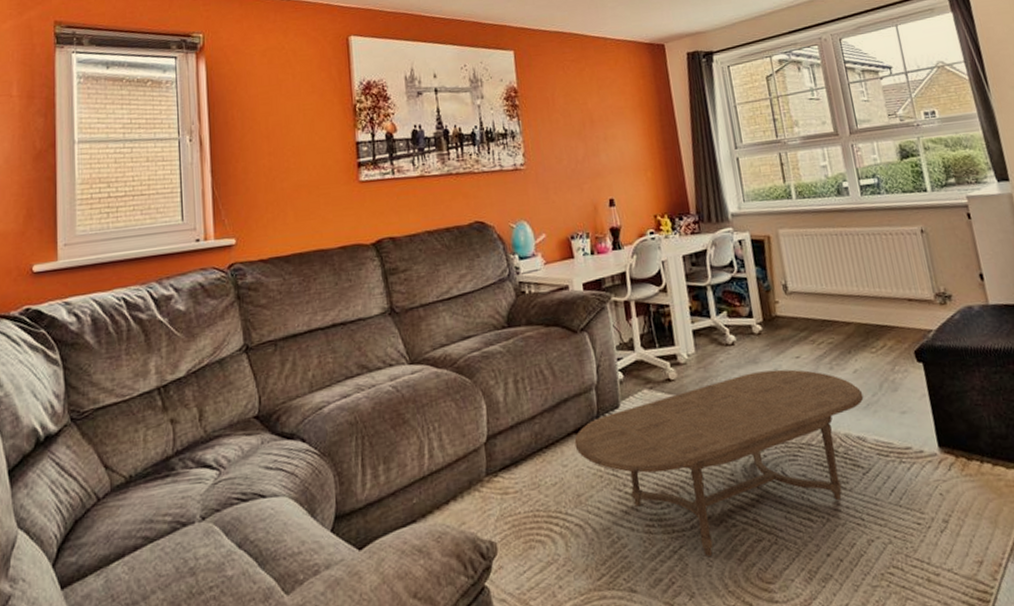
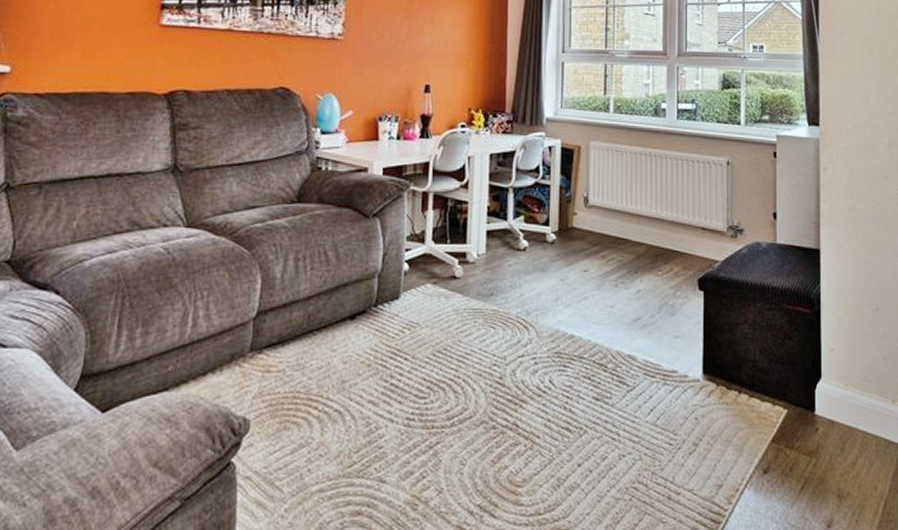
coffee table: present [574,369,864,558] -> none [347,280,642,456]

